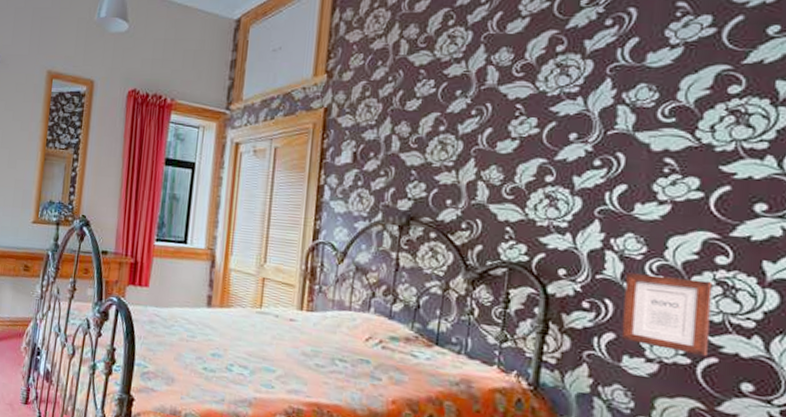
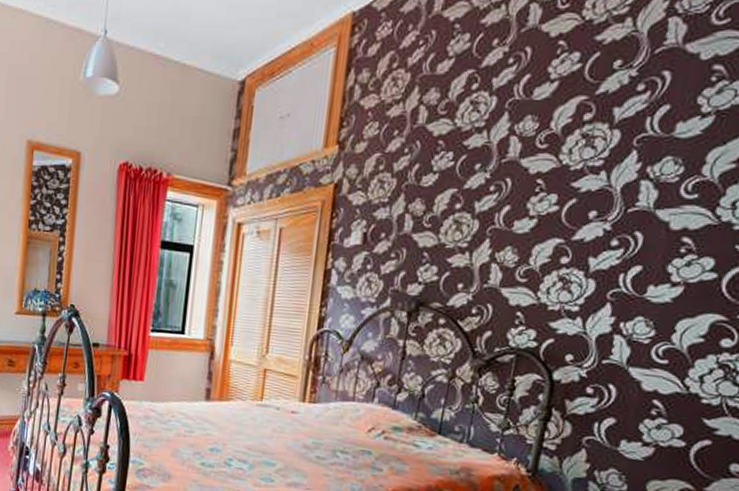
picture frame: present [621,272,713,356] -> none [621,357,715,439]

